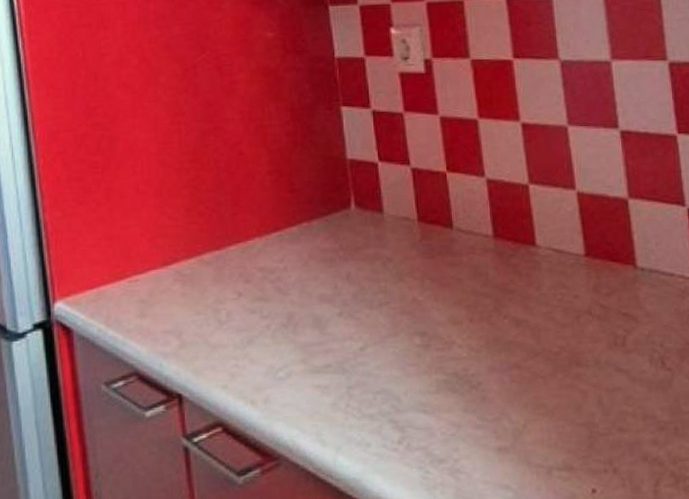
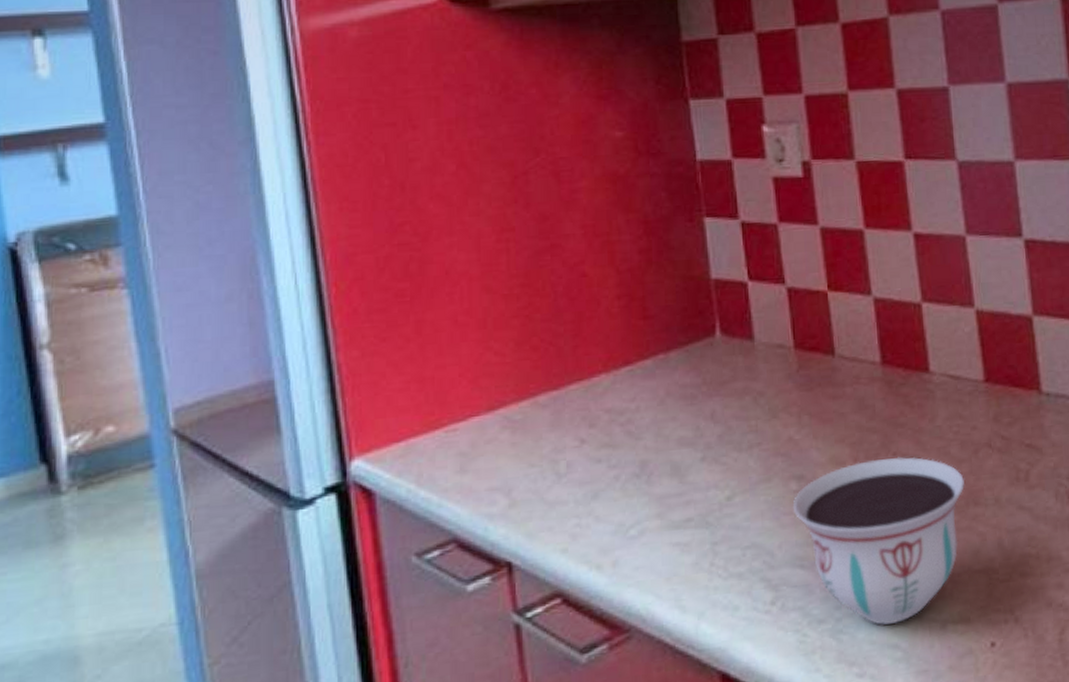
bowl: none [416,319,568,467] -> present [792,456,964,625]

